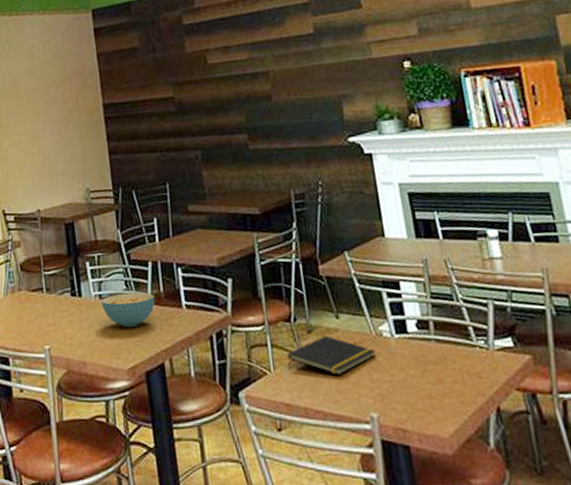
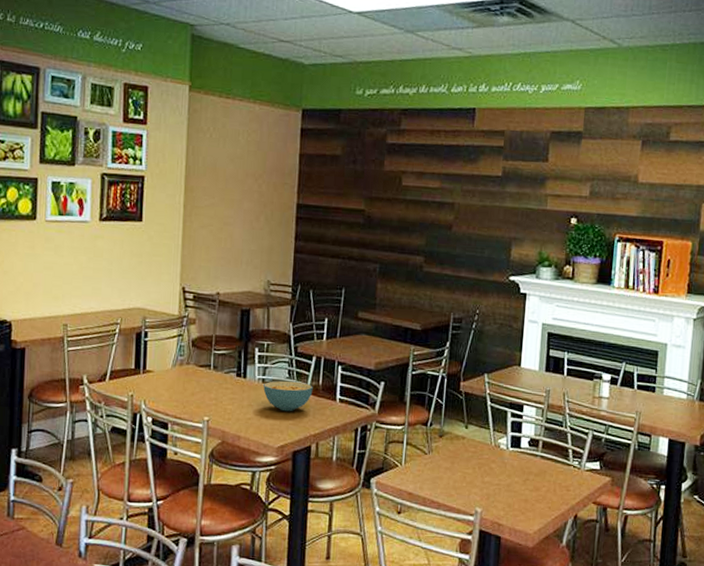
notepad: present [287,335,376,375] -> none [417,441,492,475]

